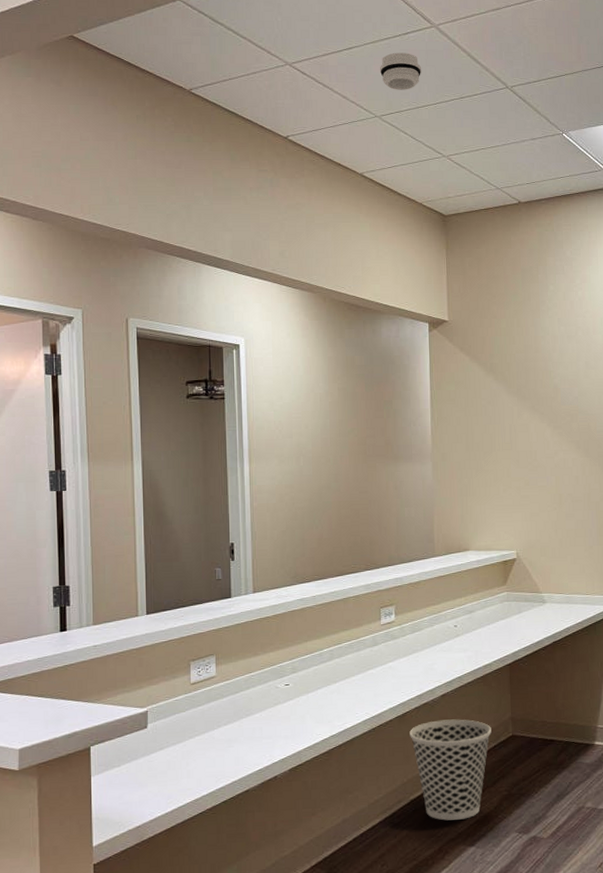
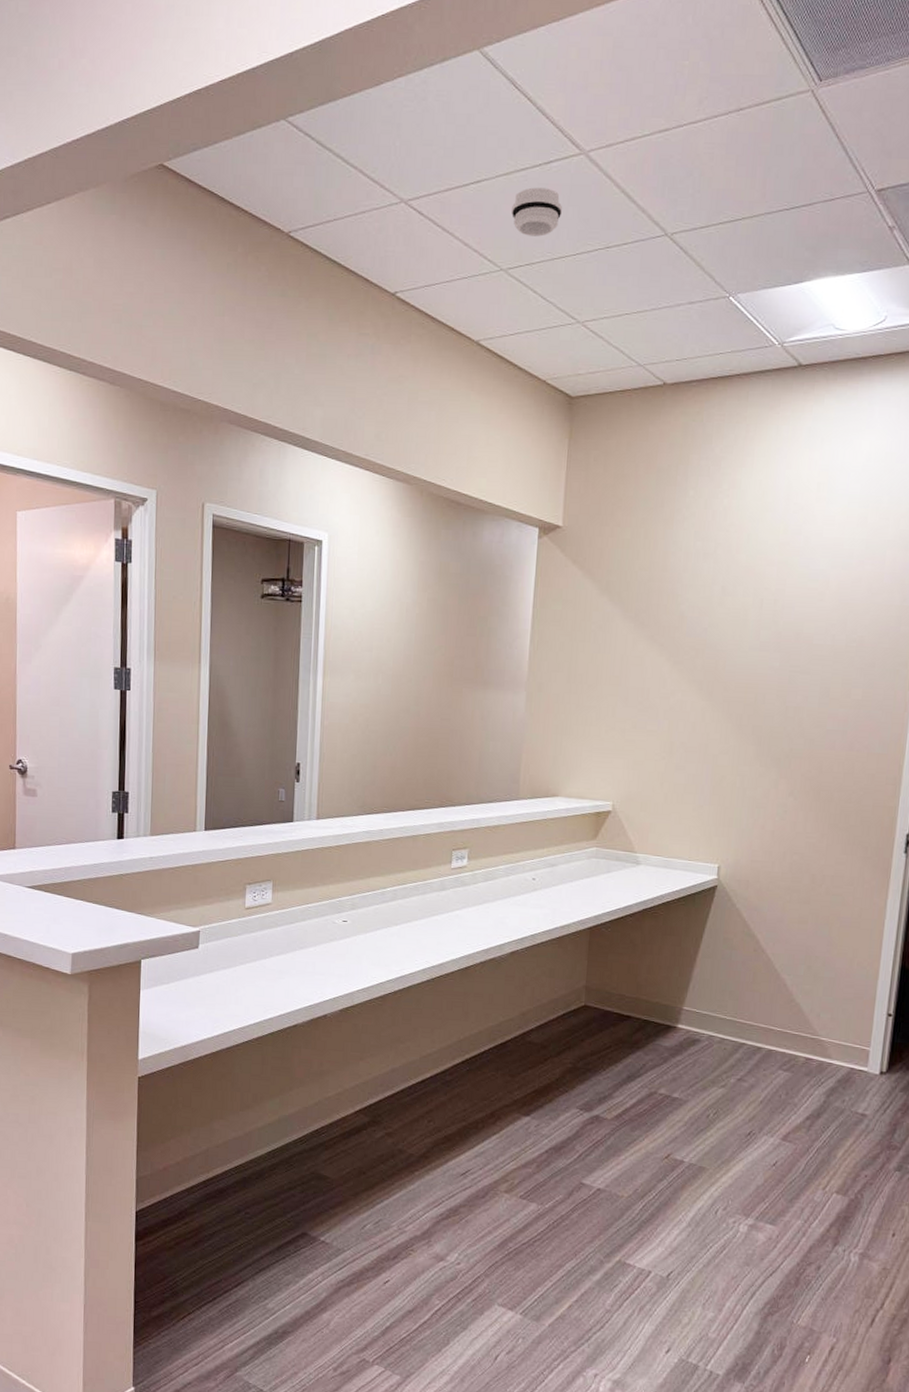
wastebasket: present [410,719,492,821] -> none [471,978,562,1087]

